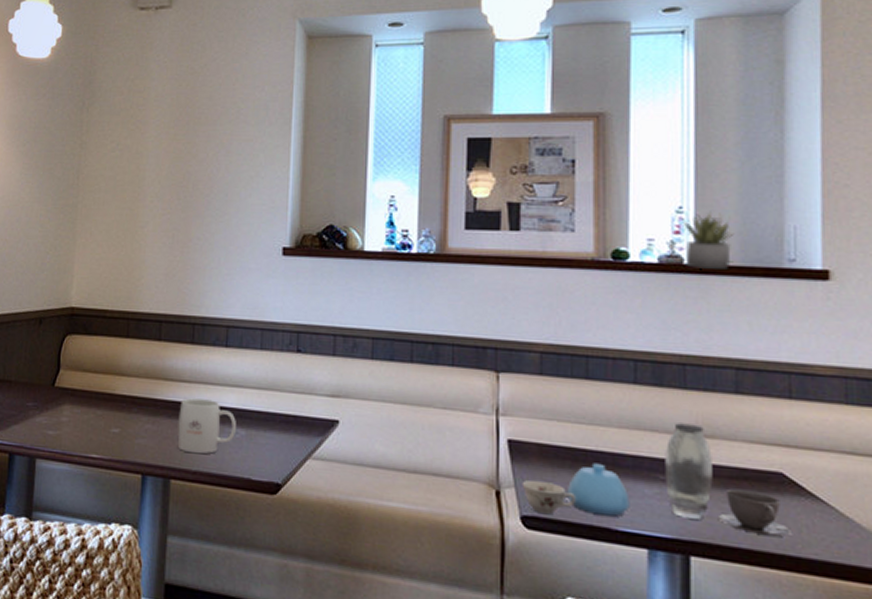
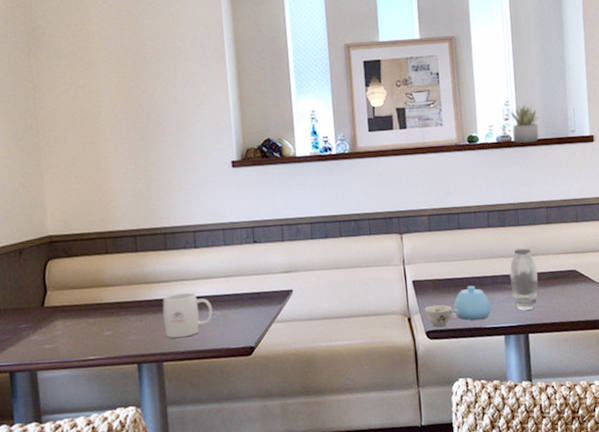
teacup: present [717,488,793,536] -> none [542,284,583,312]

